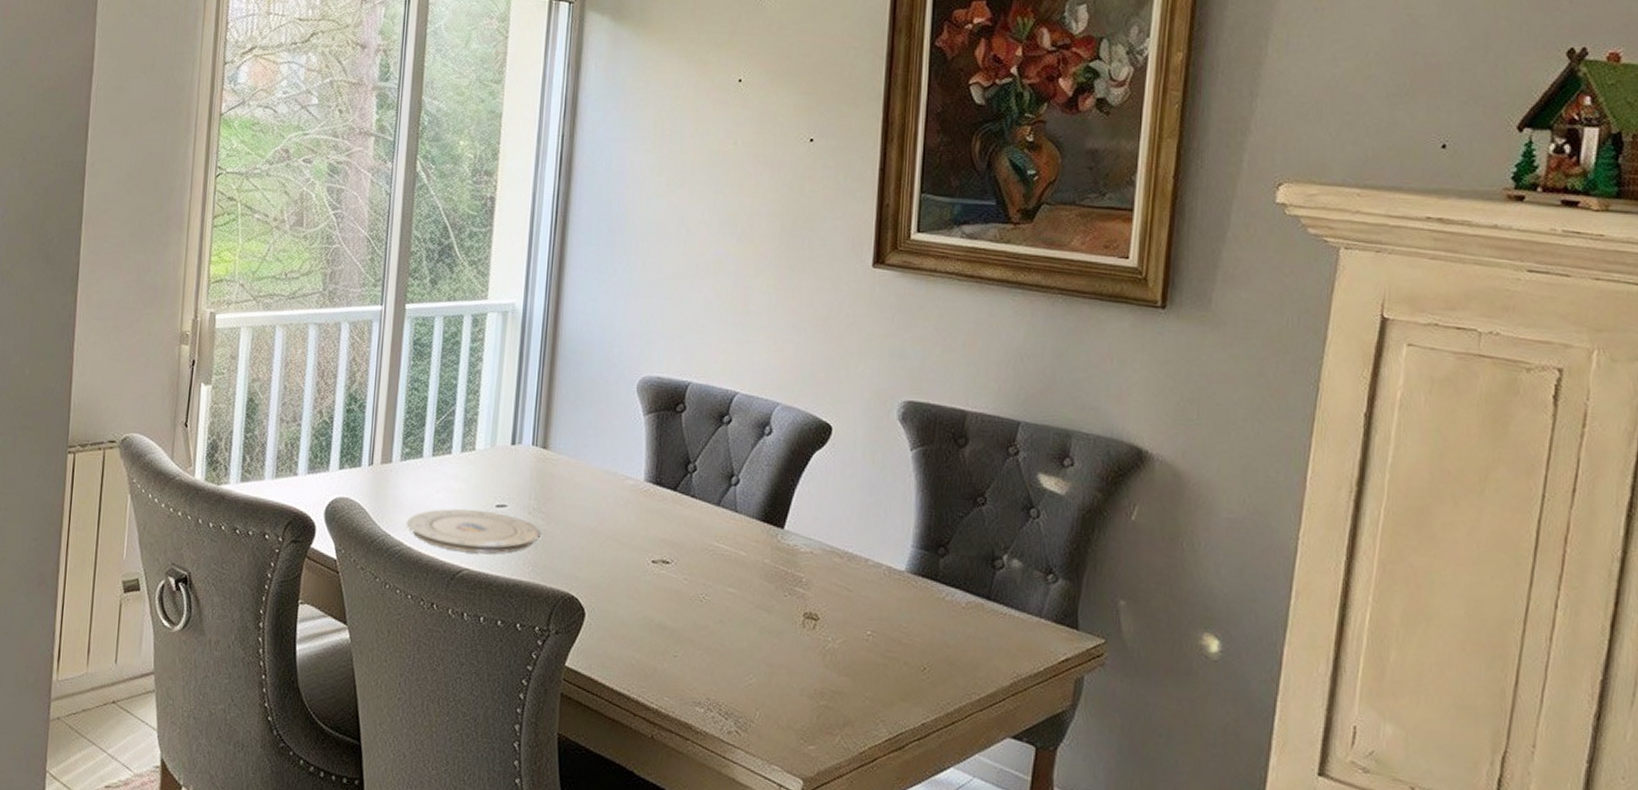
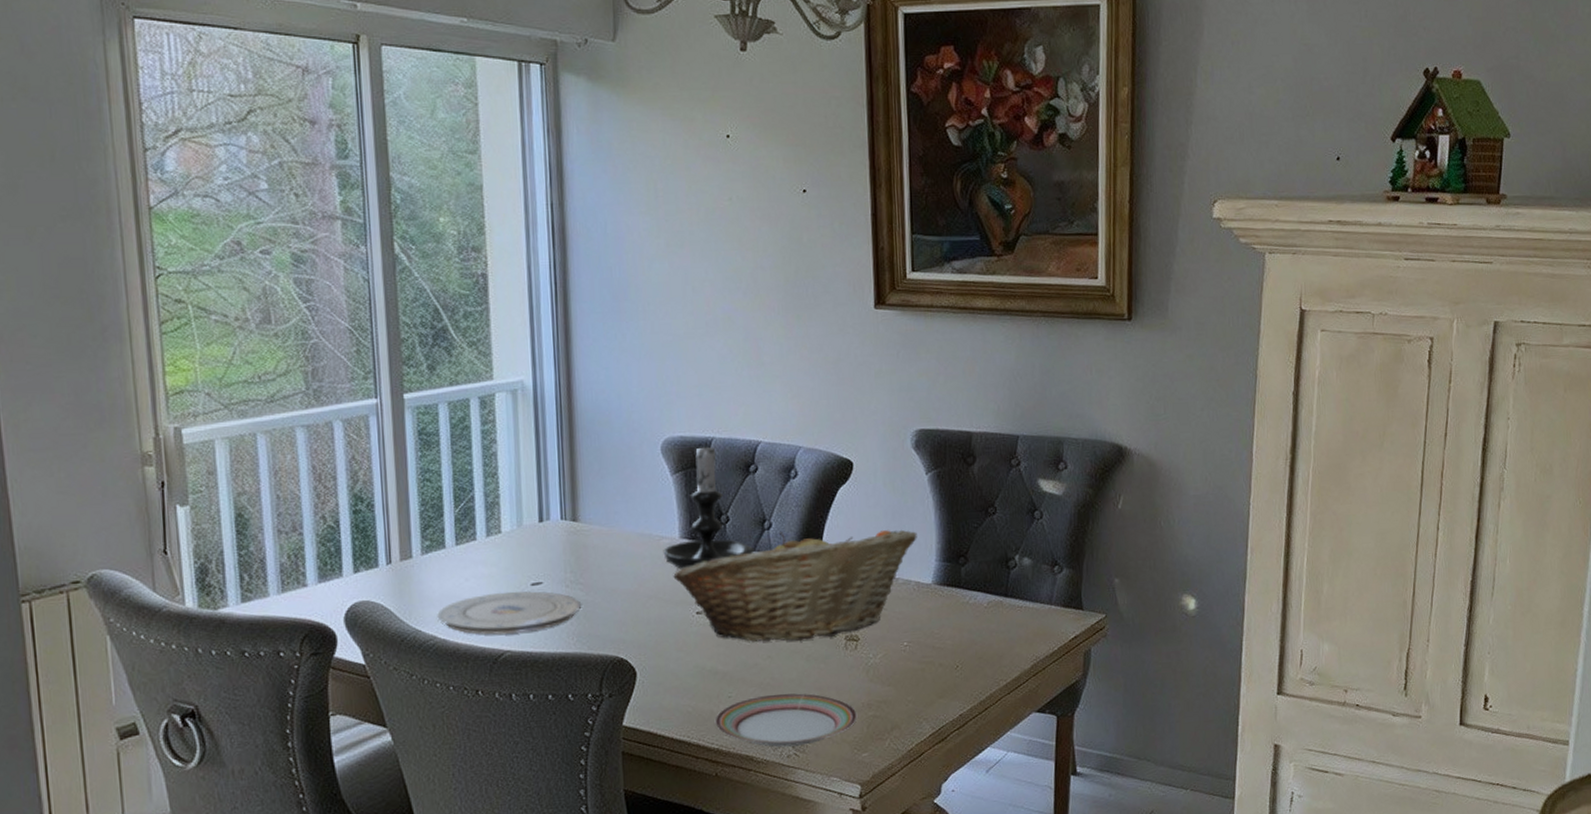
candle holder: none [626,383,720,514] -> present [663,440,756,569]
fruit basket: none [633,489,894,611] -> present [673,529,917,642]
plate: none [657,661,808,724] -> present [714,693,858,747]

